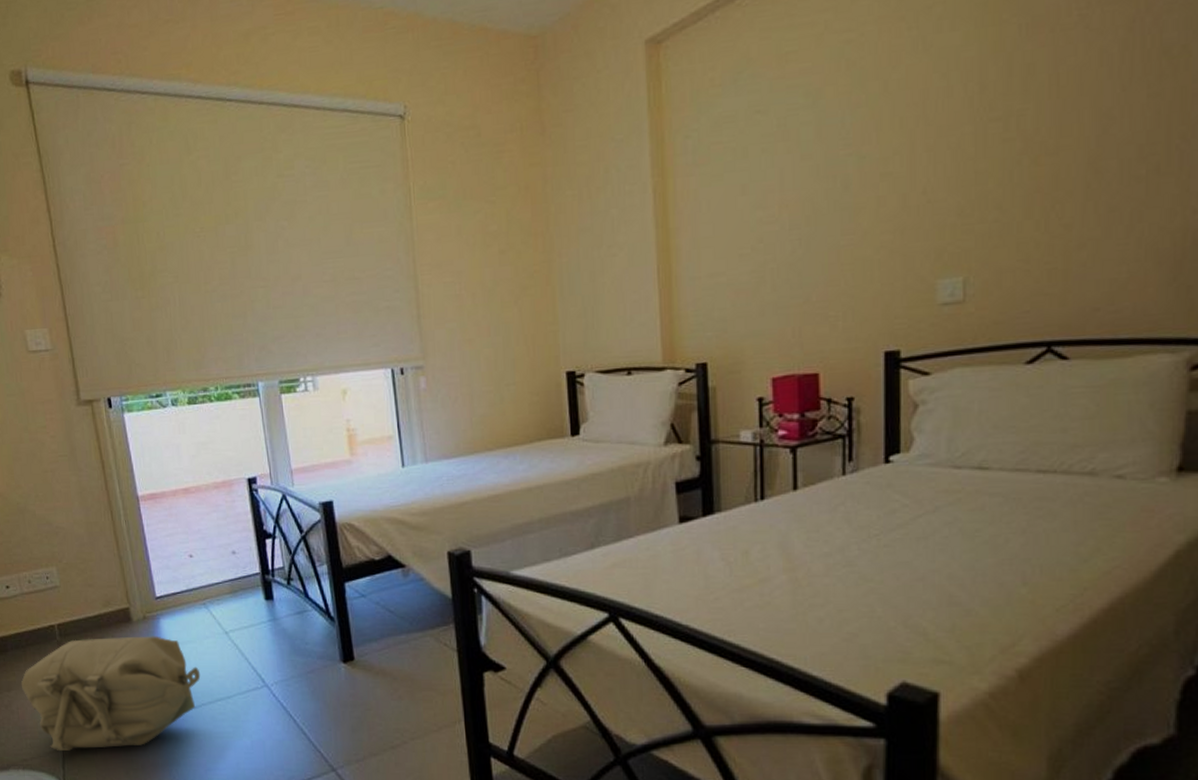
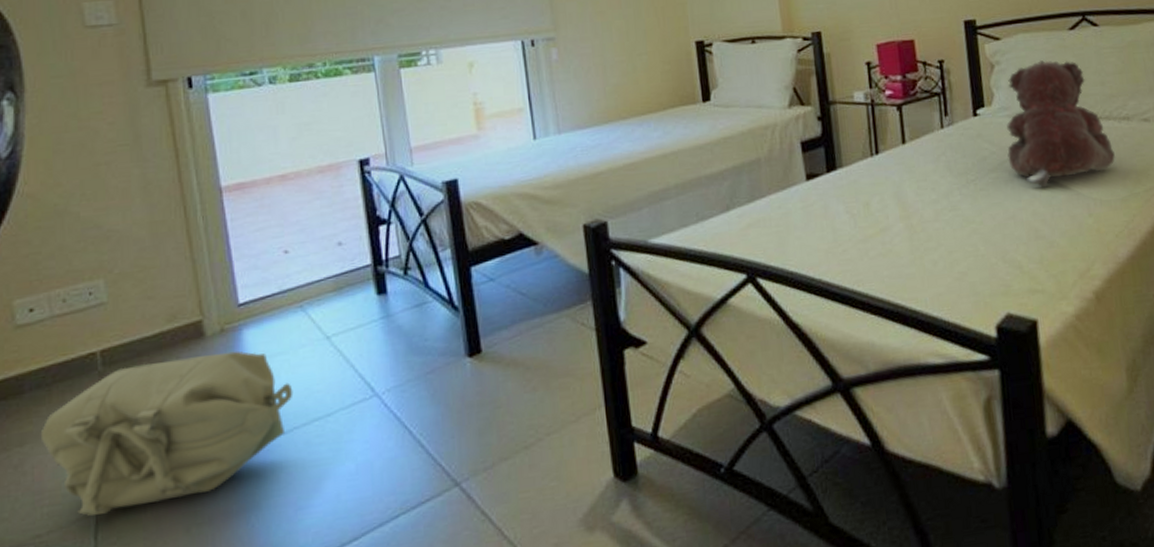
teddy bear: none [924,400,1069,551] -> present [1006,60,1115,189]

